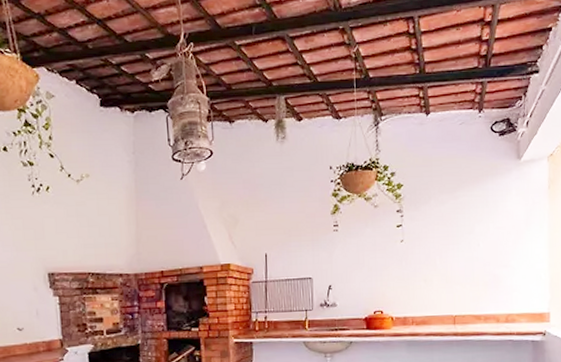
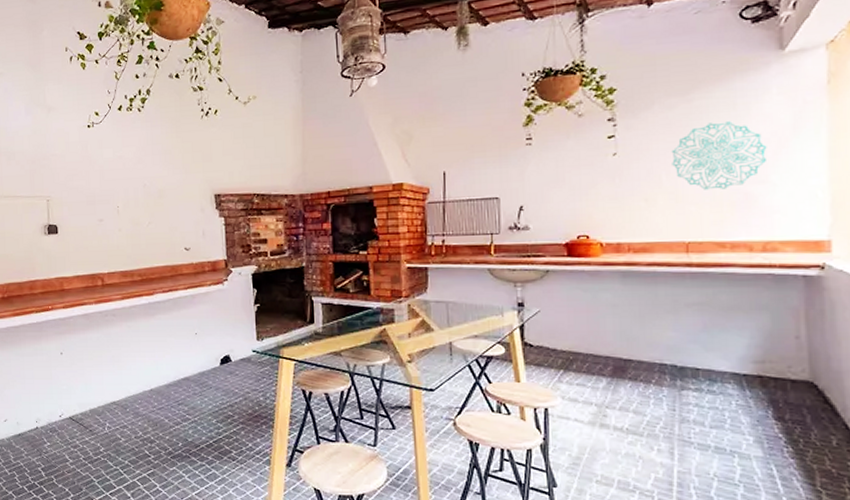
wall decoration: none [443,216,509,272] -> present [671,121,767,190]

